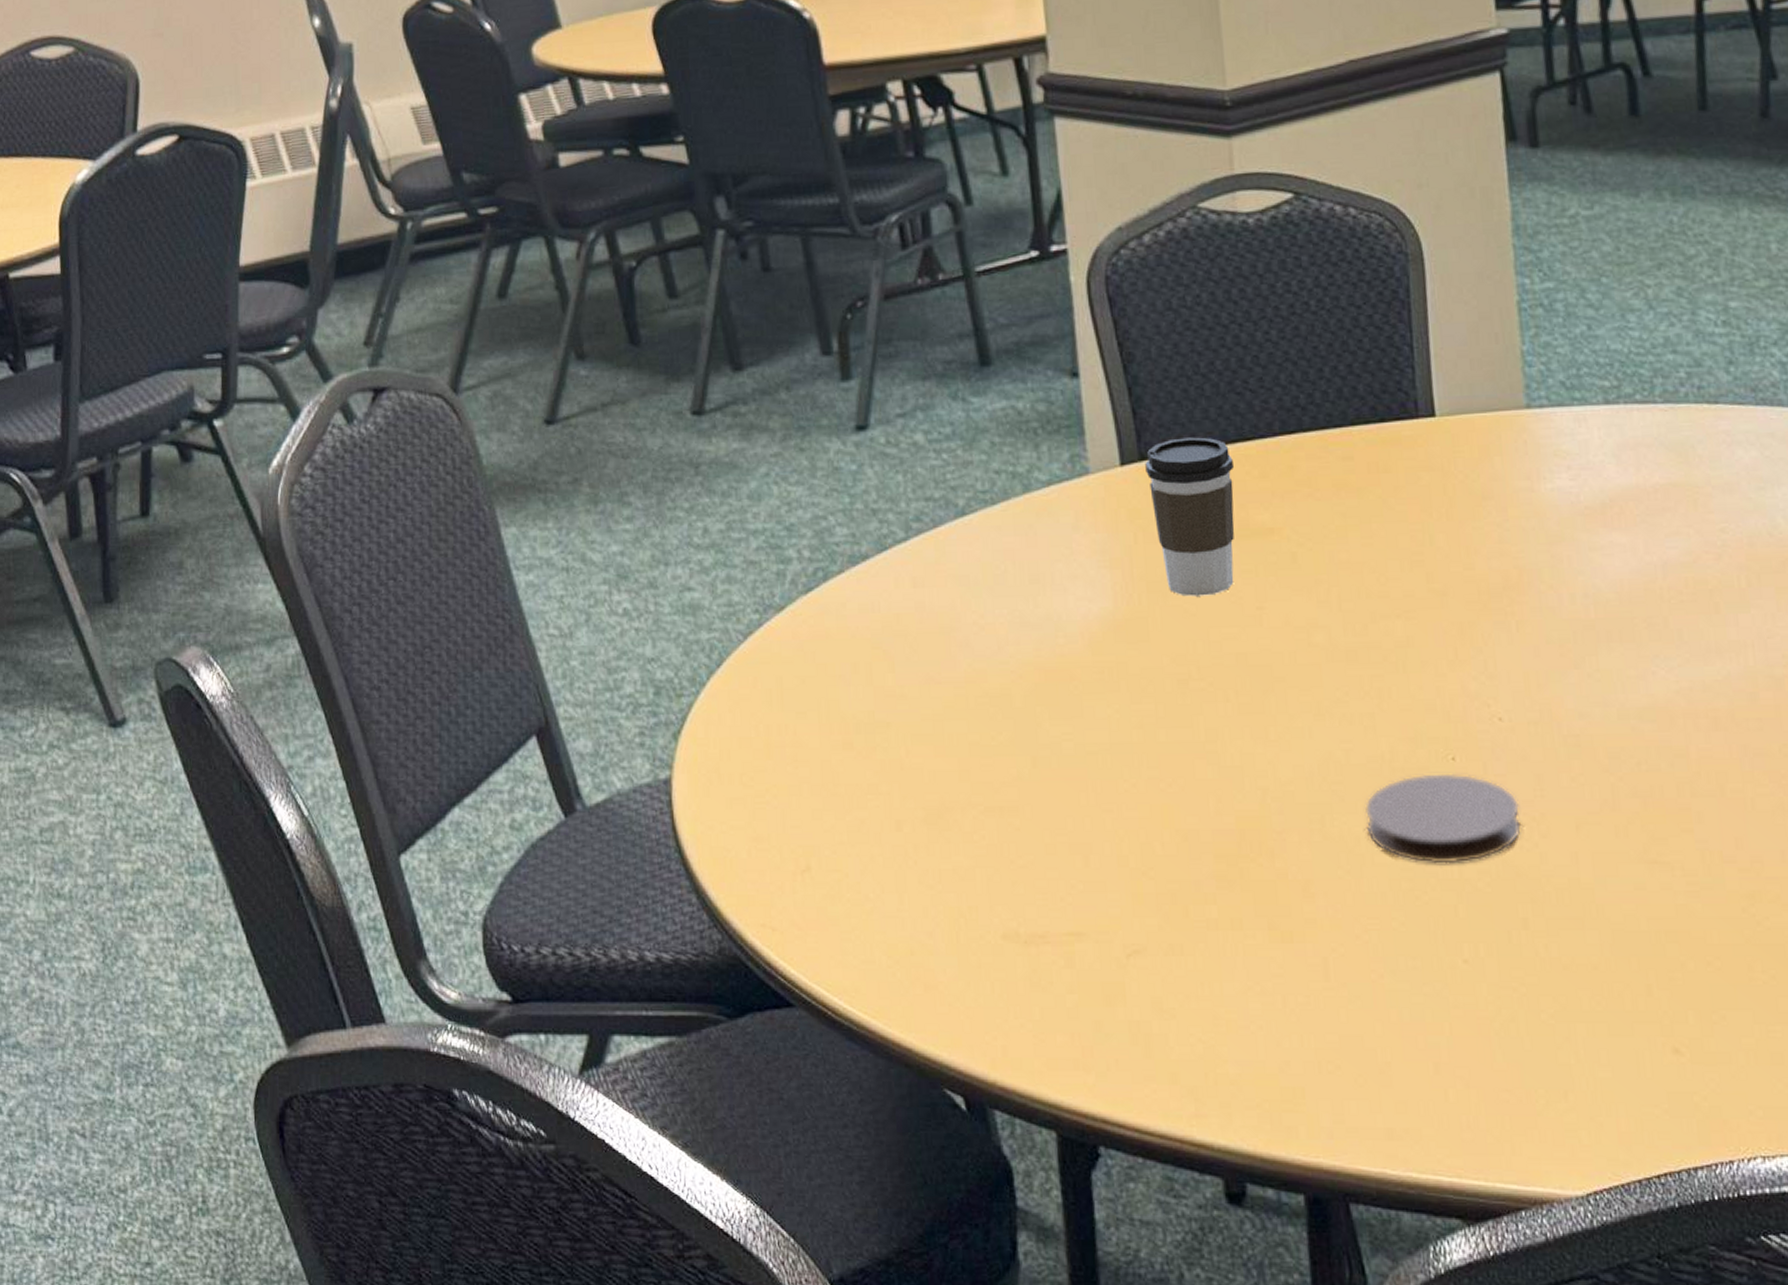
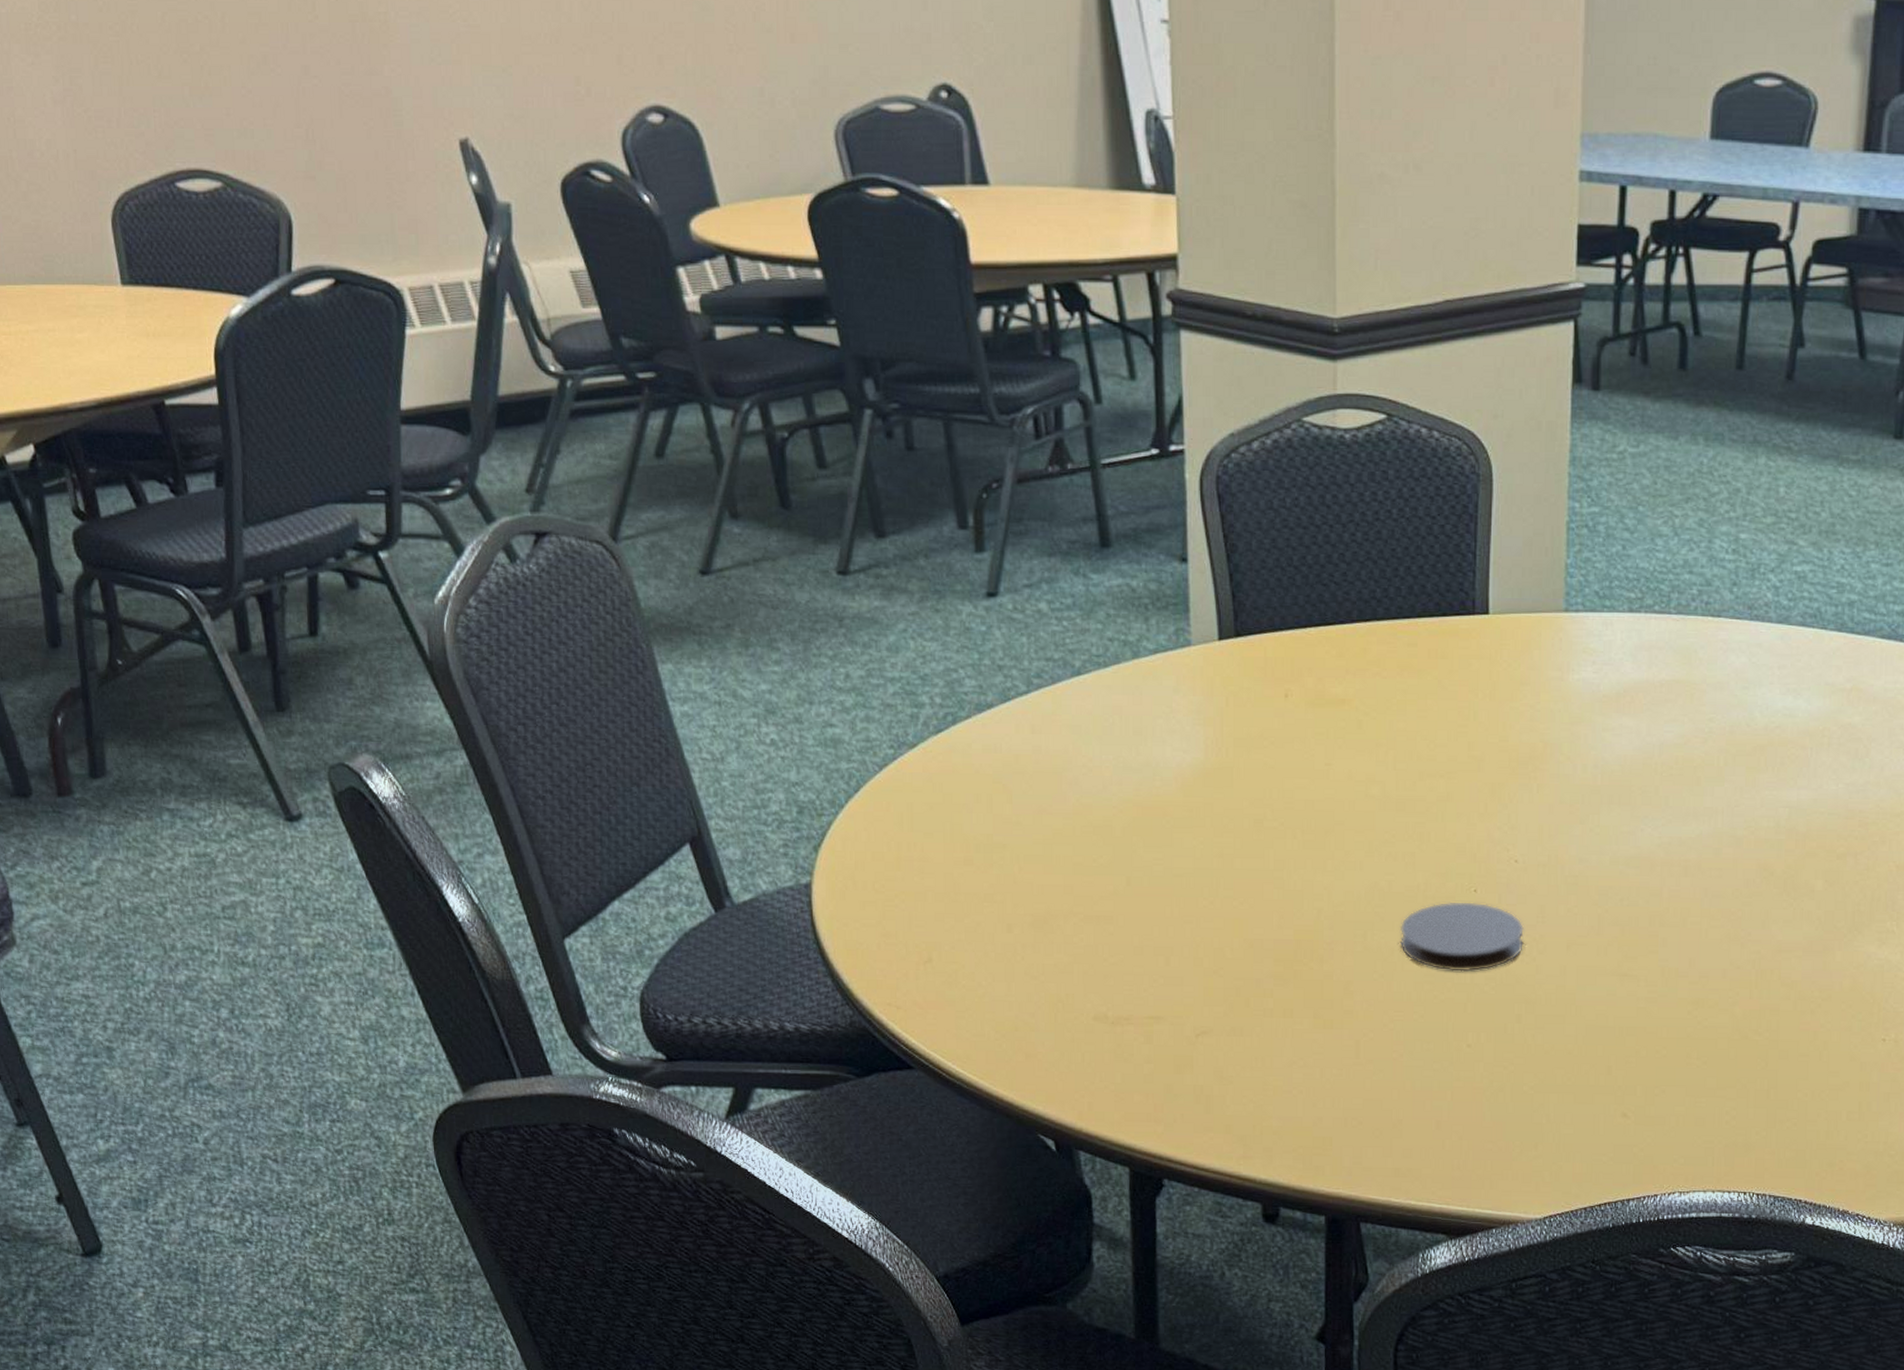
coffee cup: present [1145,437,1235,597] -> none [1240,619,1316,752]

